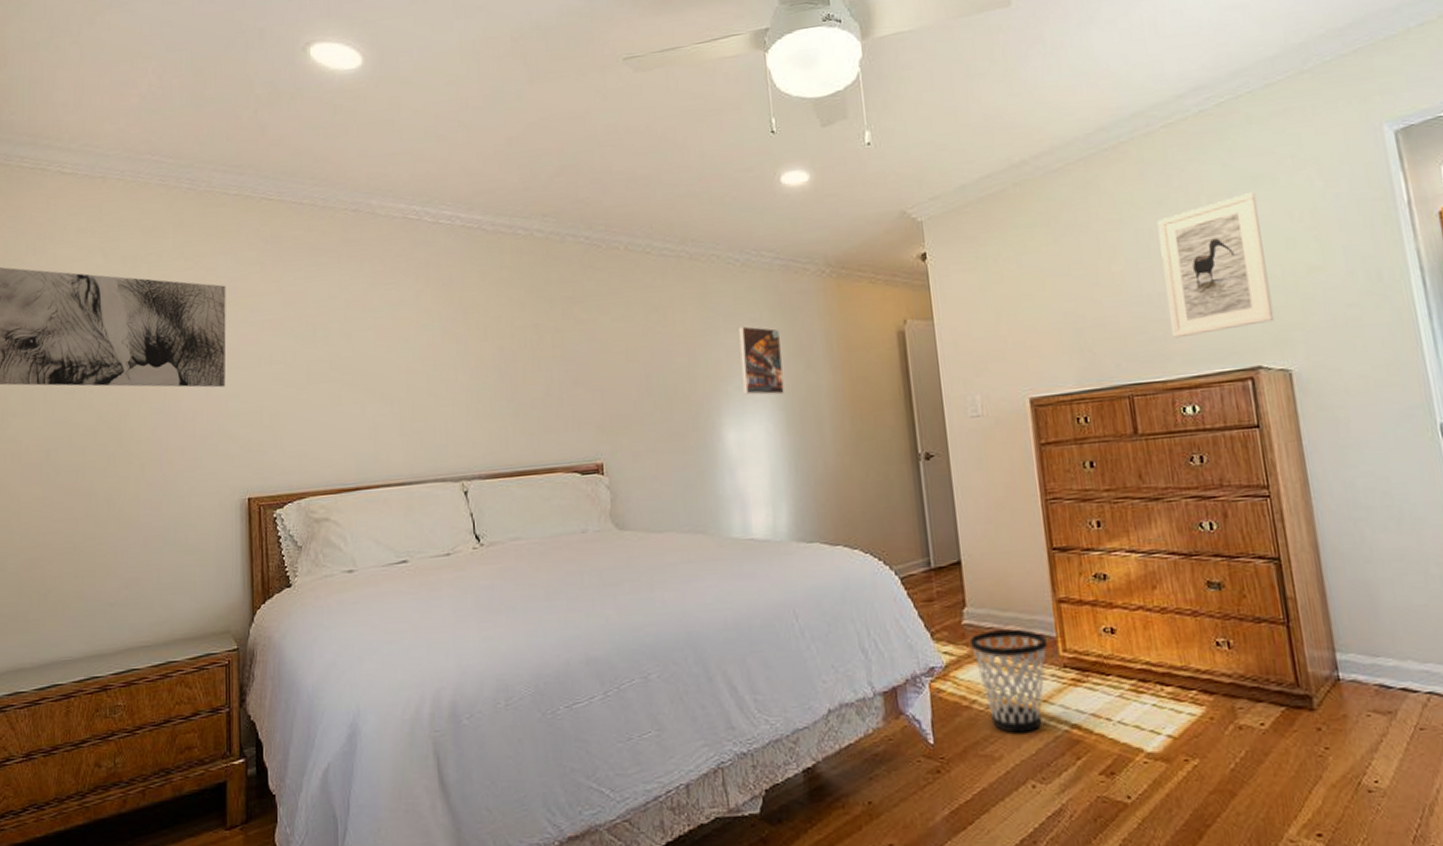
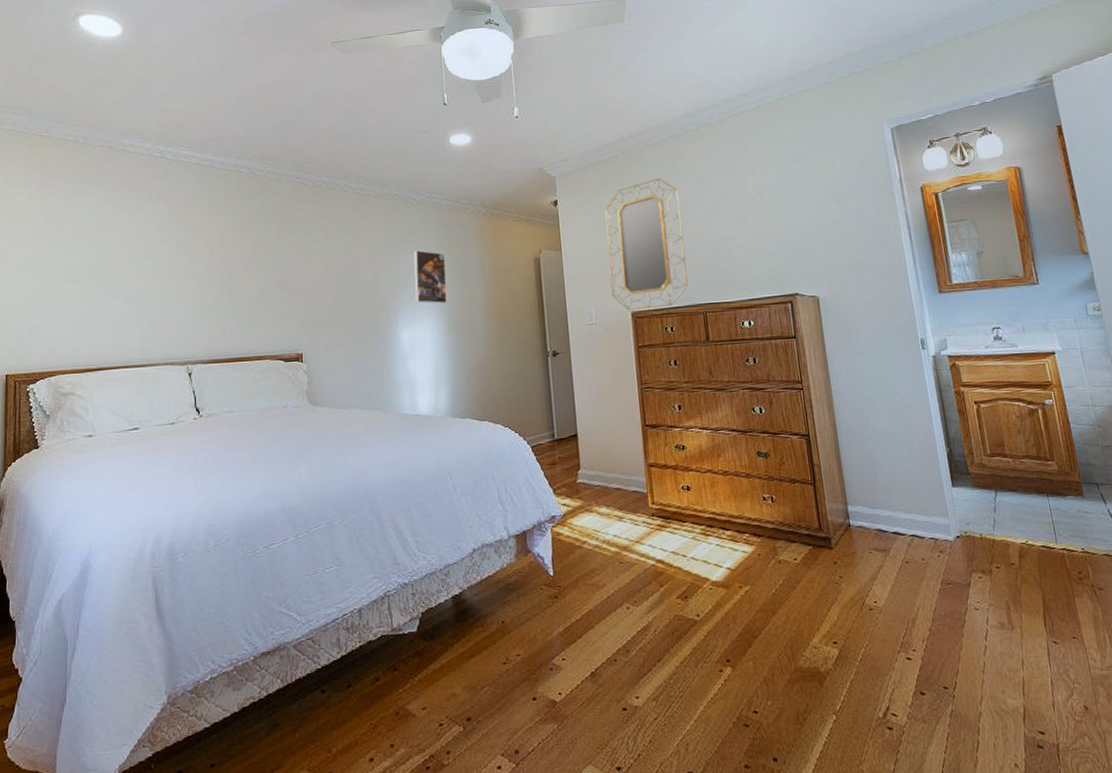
wastebasket: present [969,629,1048,733] -> none [582,486,641,567]
home mirror: none [990,216,1108,398] -> present [605,178,688,311]
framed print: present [1157,191,1275,339] -> none [725,166,807,271]

